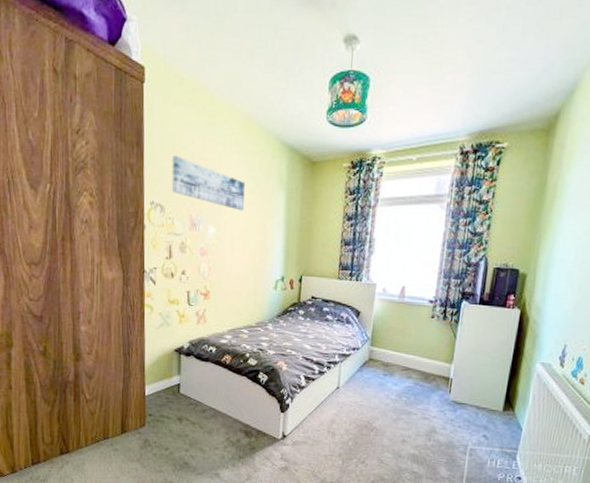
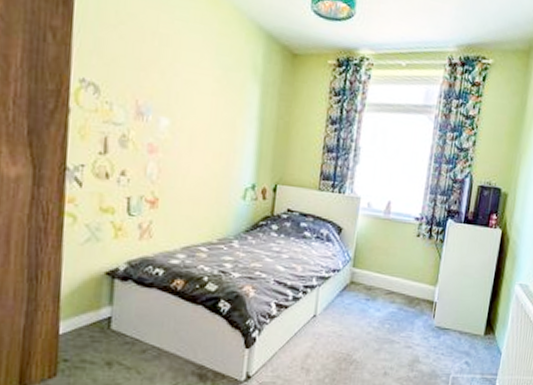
wall art: present [171,155,246,211] -> none [110,23,212,102]

